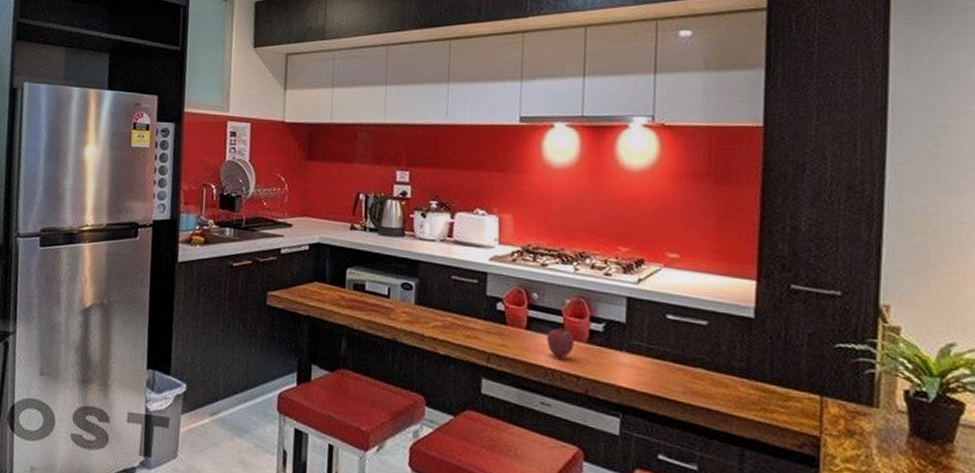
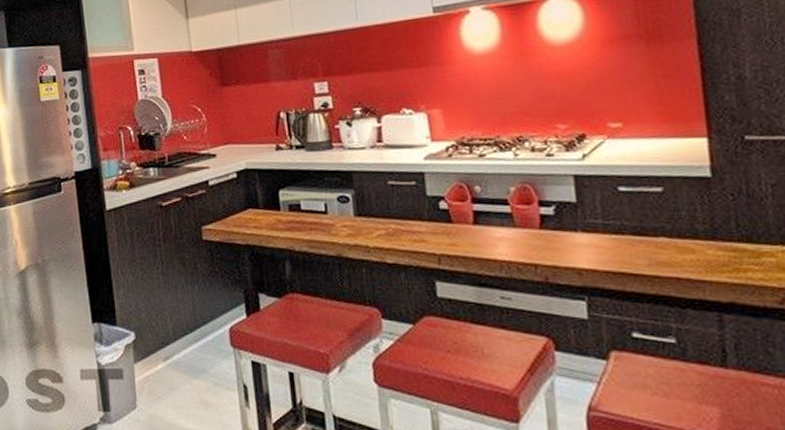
fruit: present [546,327,574,358] -> none [496,217,526,249]

